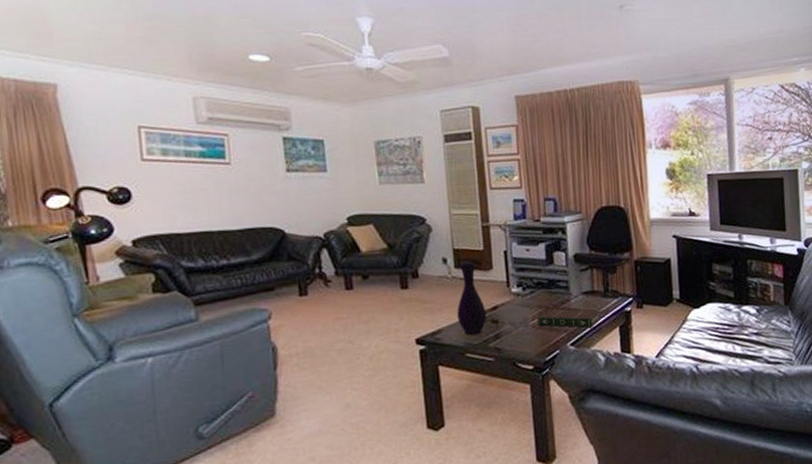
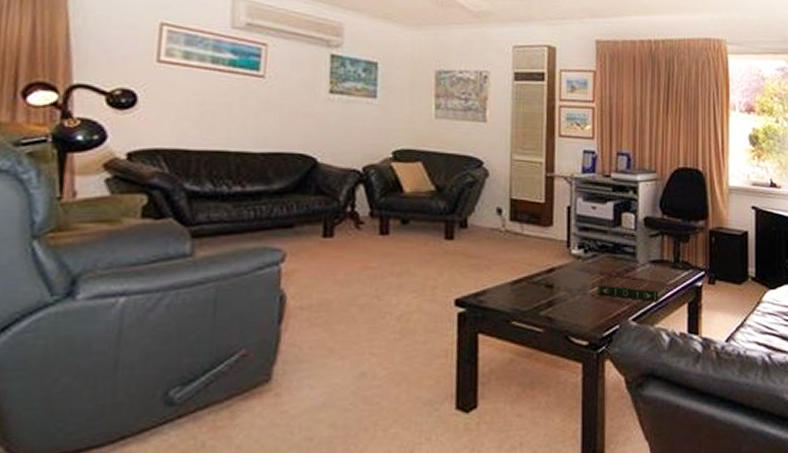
vase: present [457,262,487,336] -> none [506,216,541,301]

